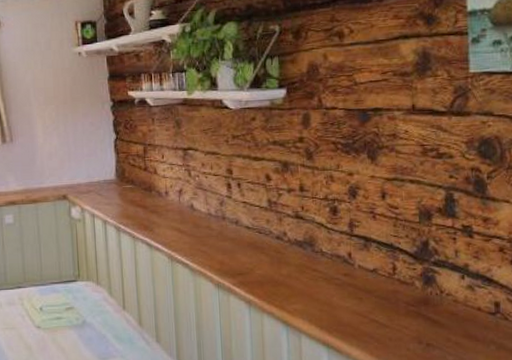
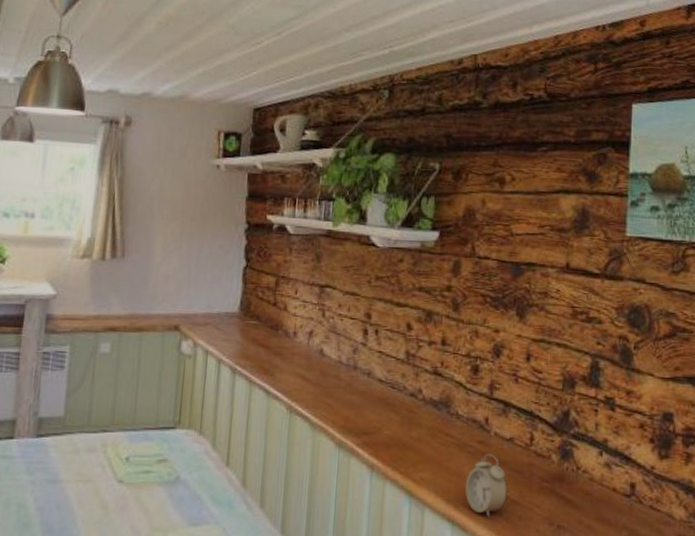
alarm clock: none [335,285,376,340] -> present [465,454,507,518]

